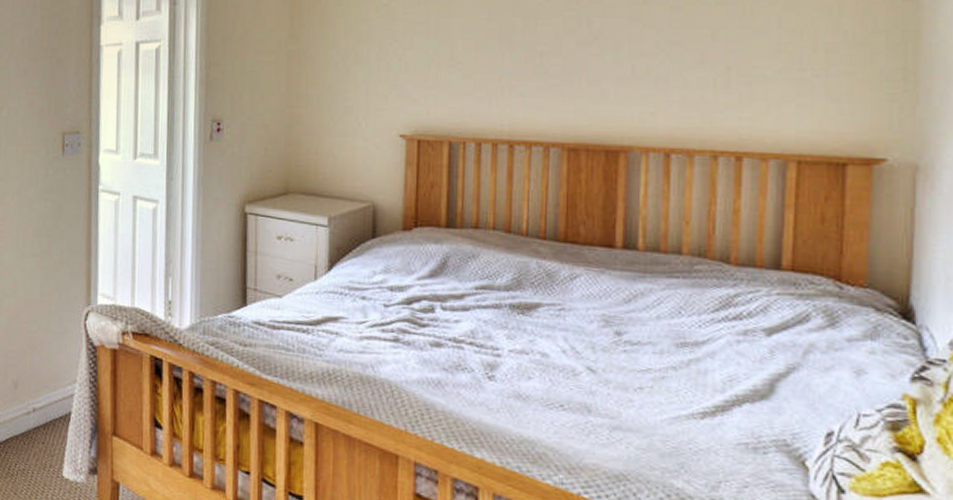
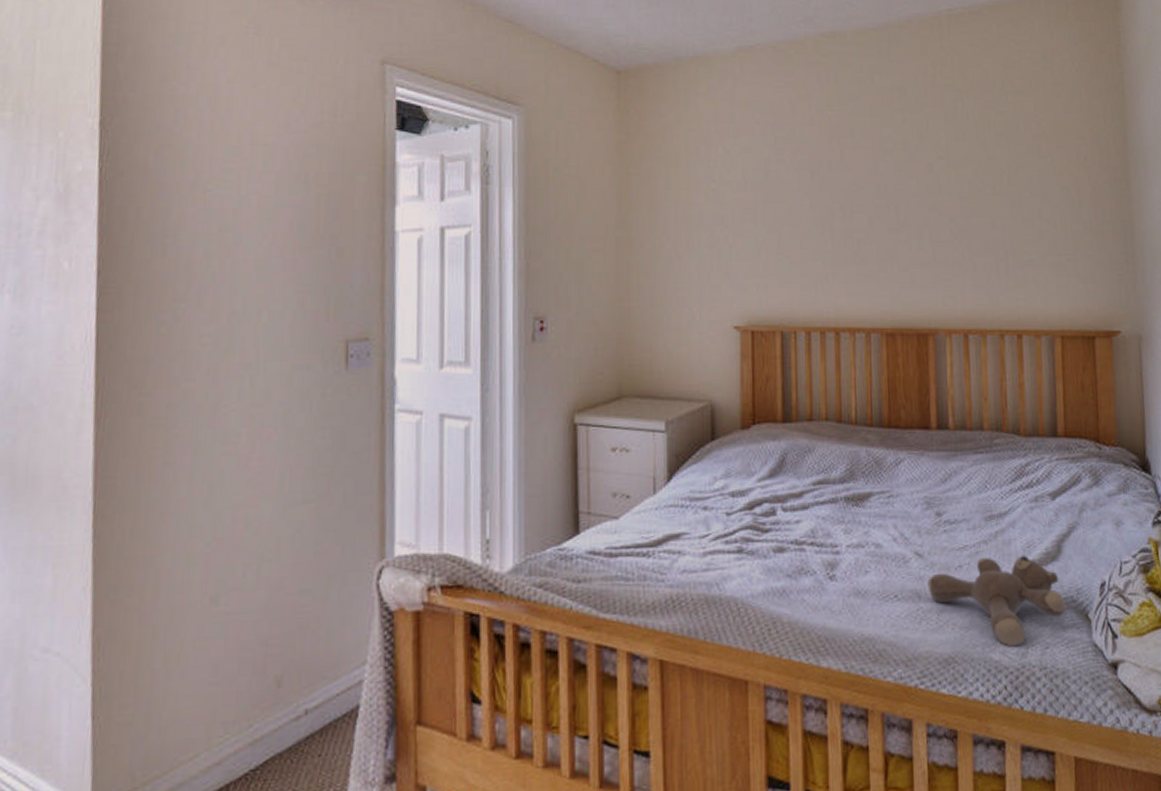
stuffed bear: none [599,382,776,479] -> present [927,556,1067,647]

